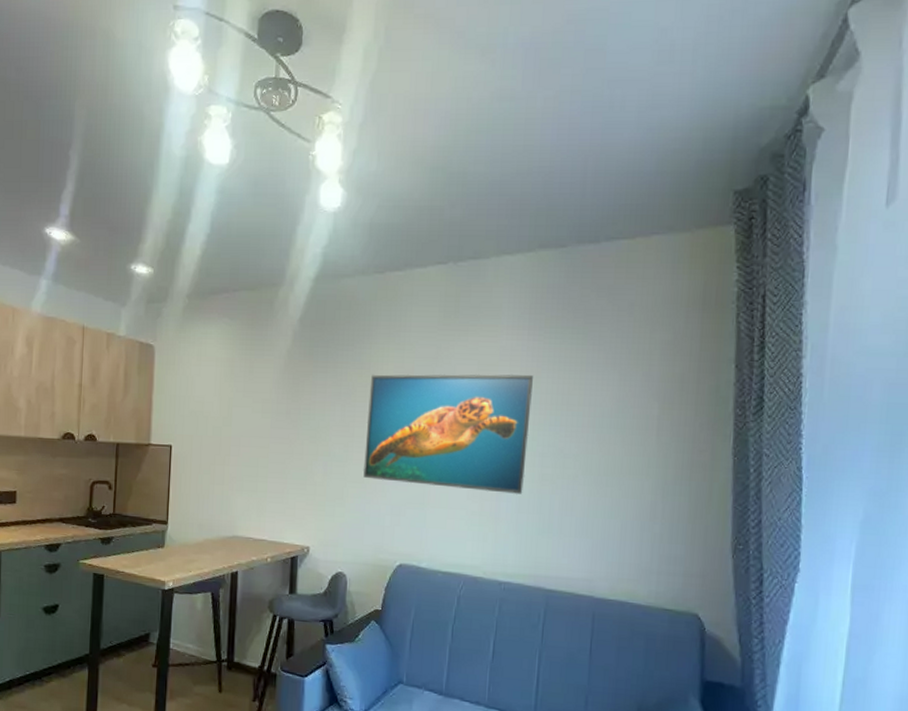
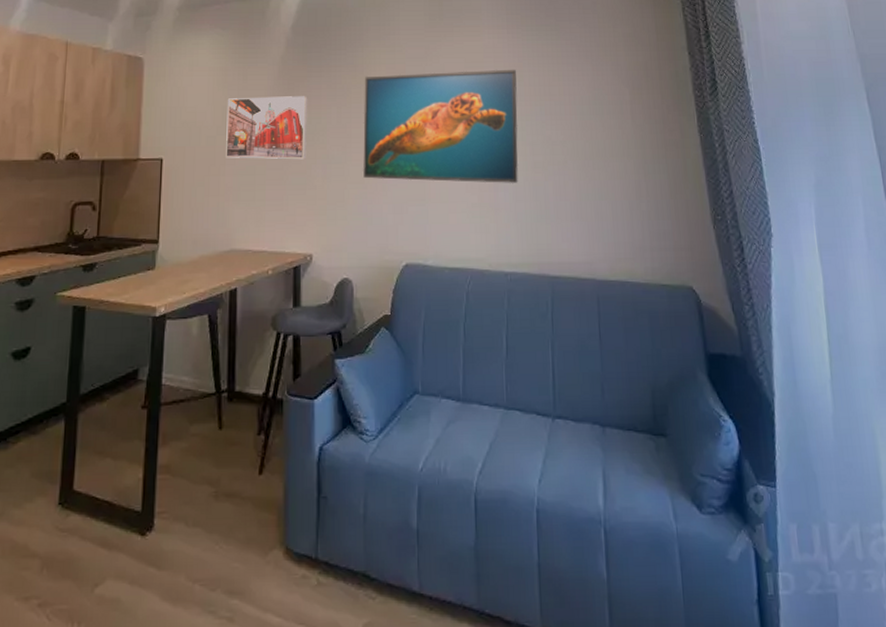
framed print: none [231,390,313,456] -> present [226,96,308,160]

